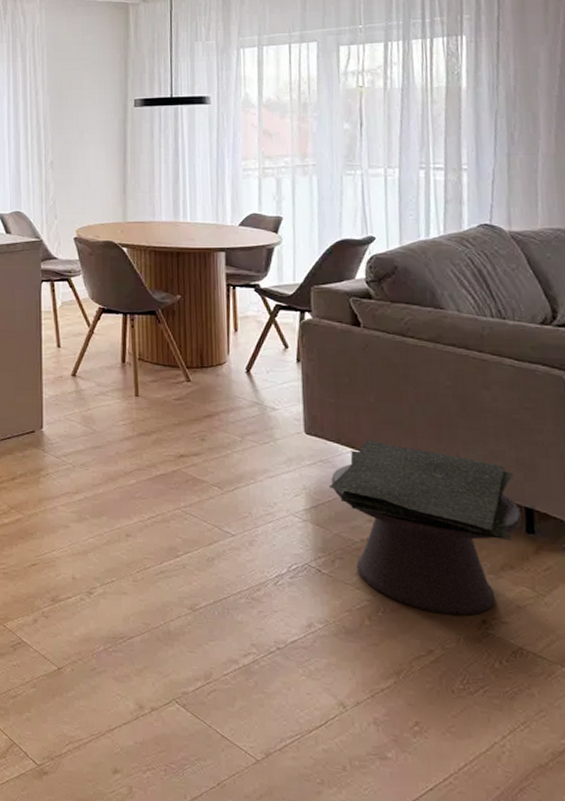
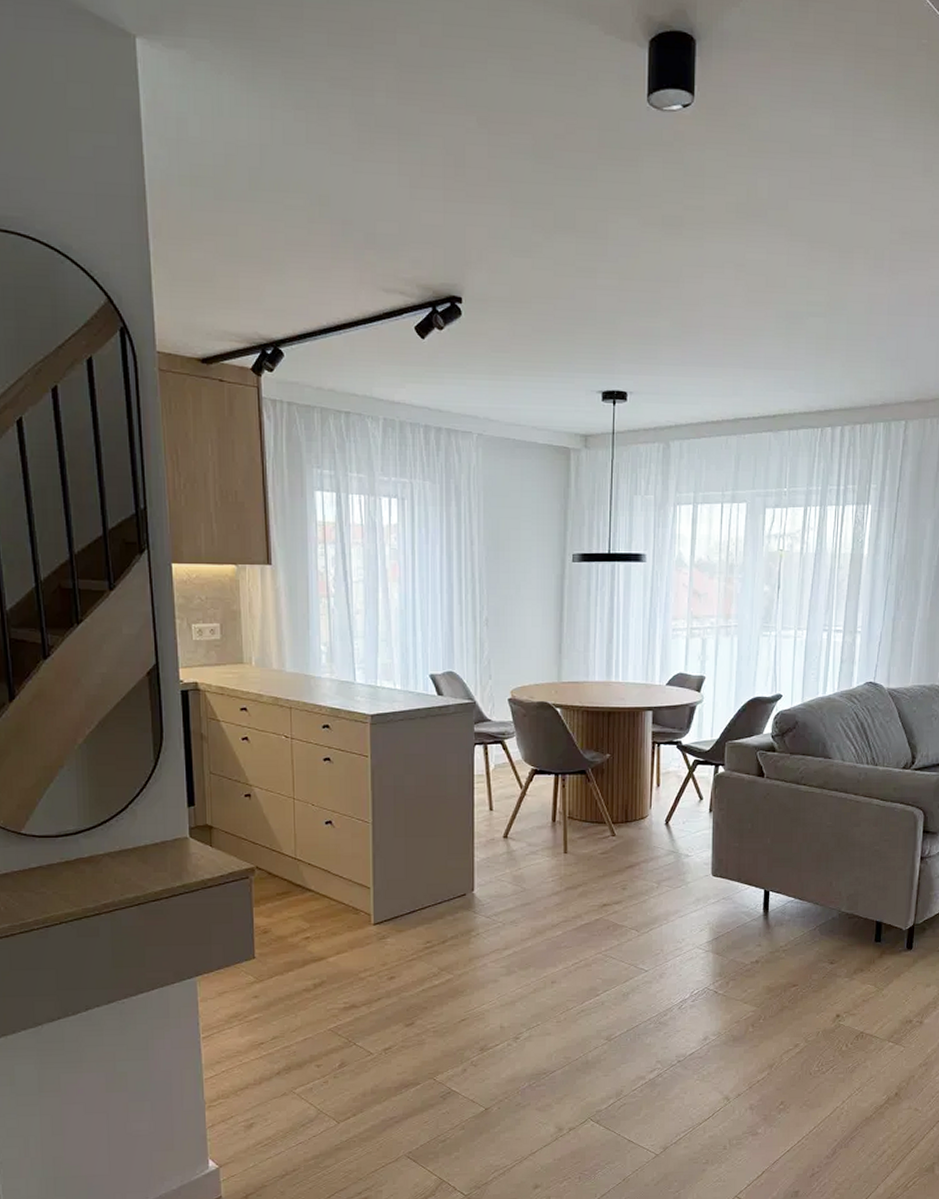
side table: present [328,440,523,616] -> none [728,877,874,1014]

